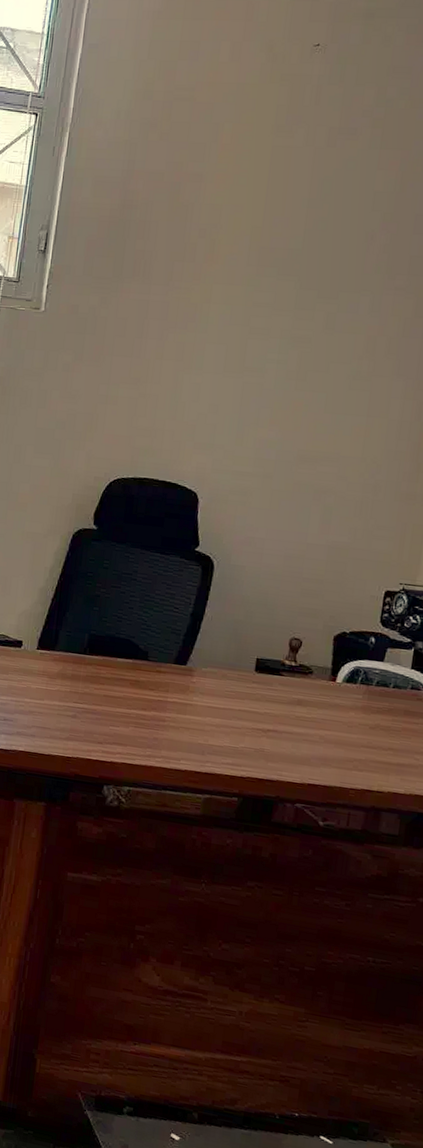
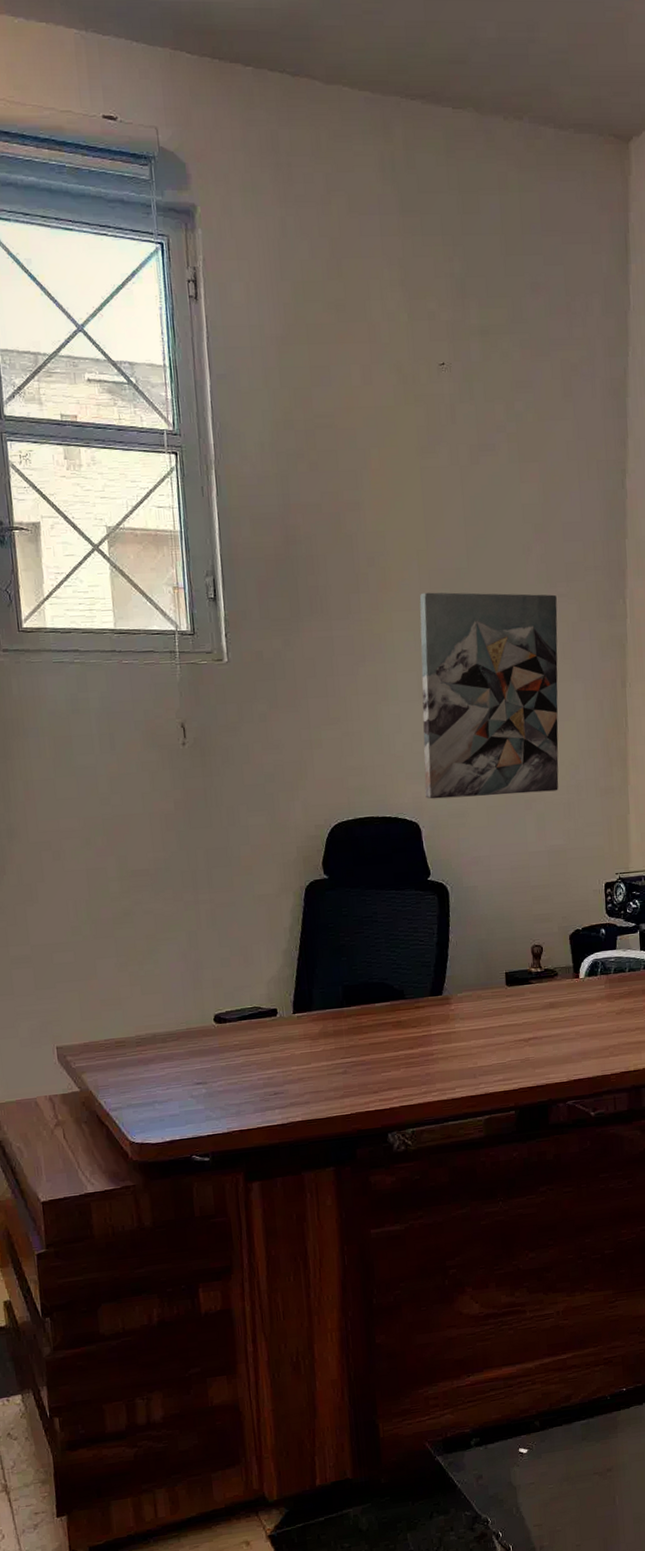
wall art: none [210,269,393,487] -> present [419,592,559,799]

